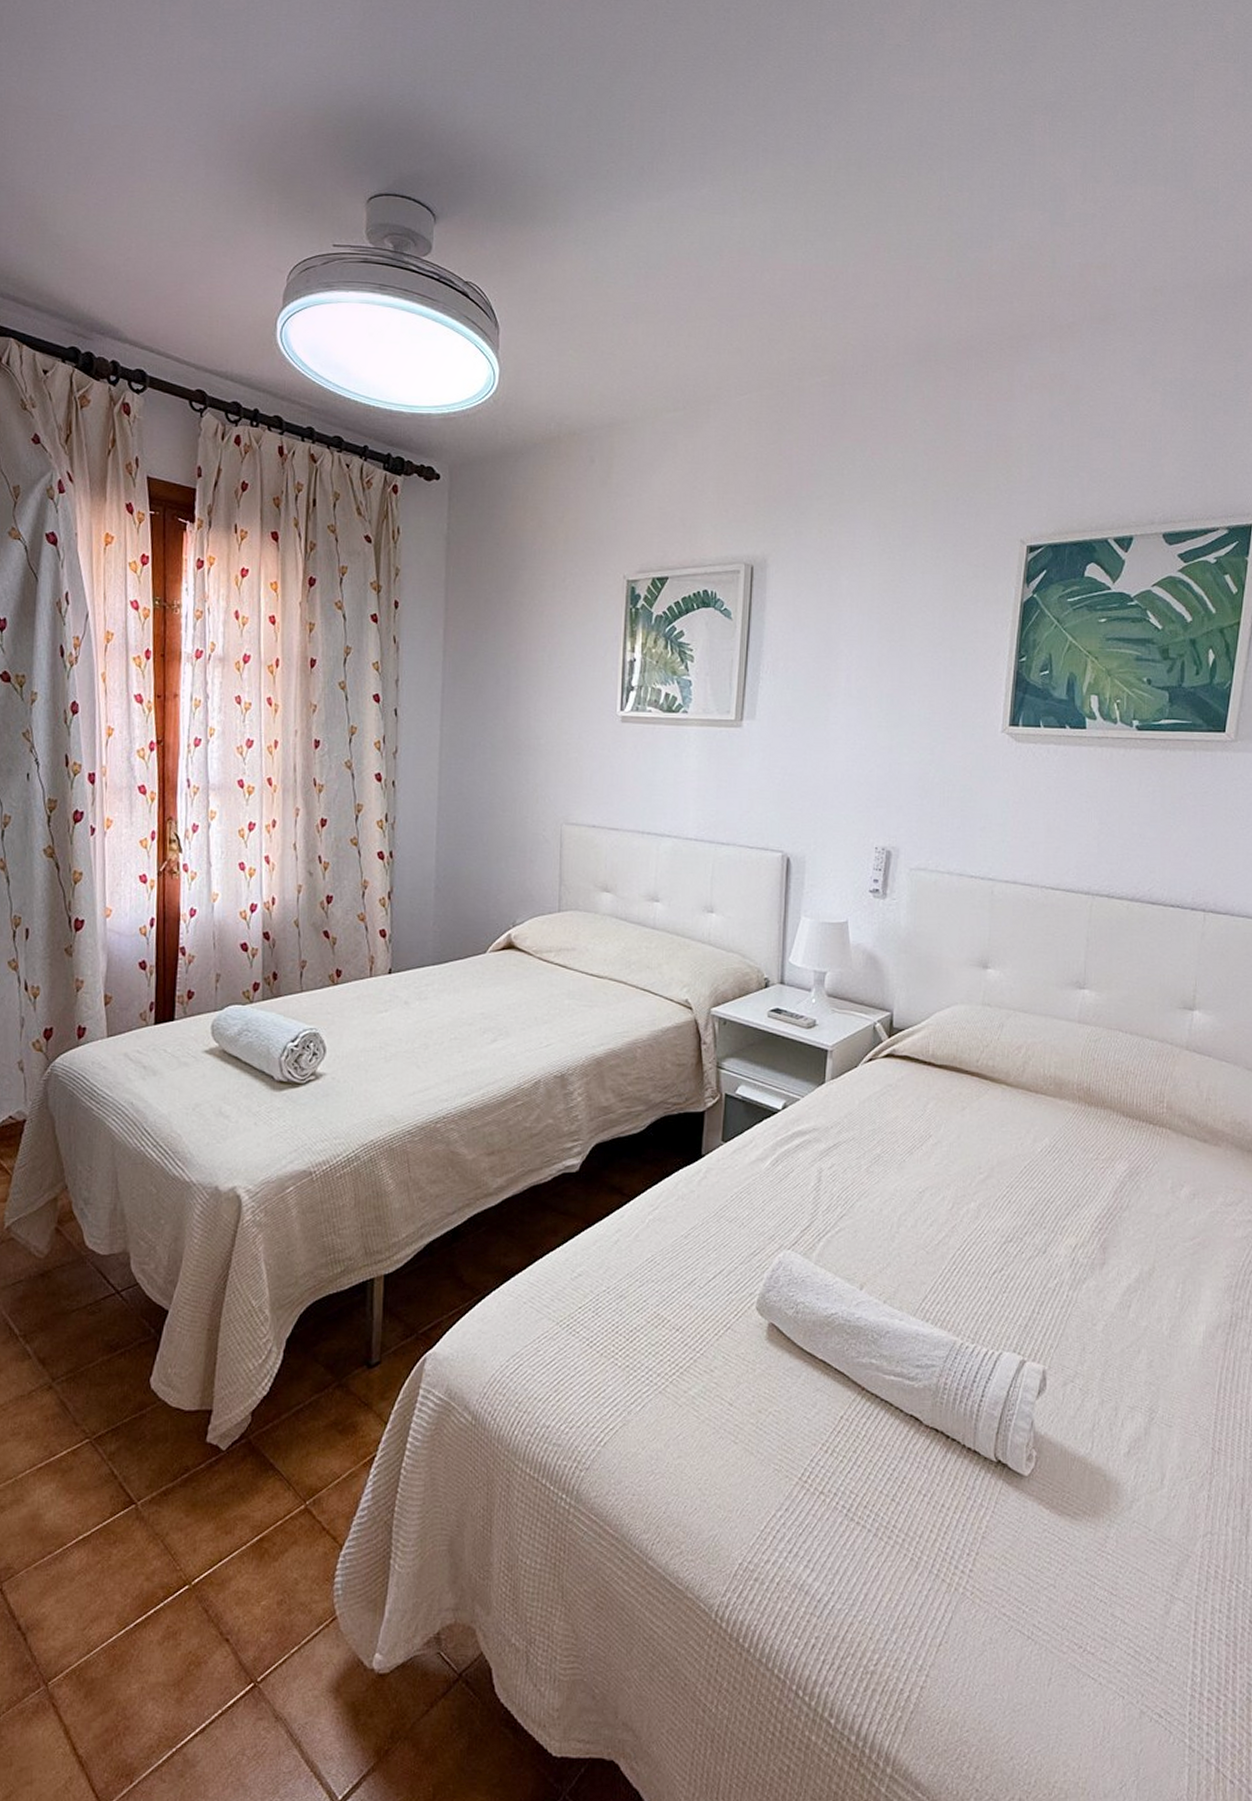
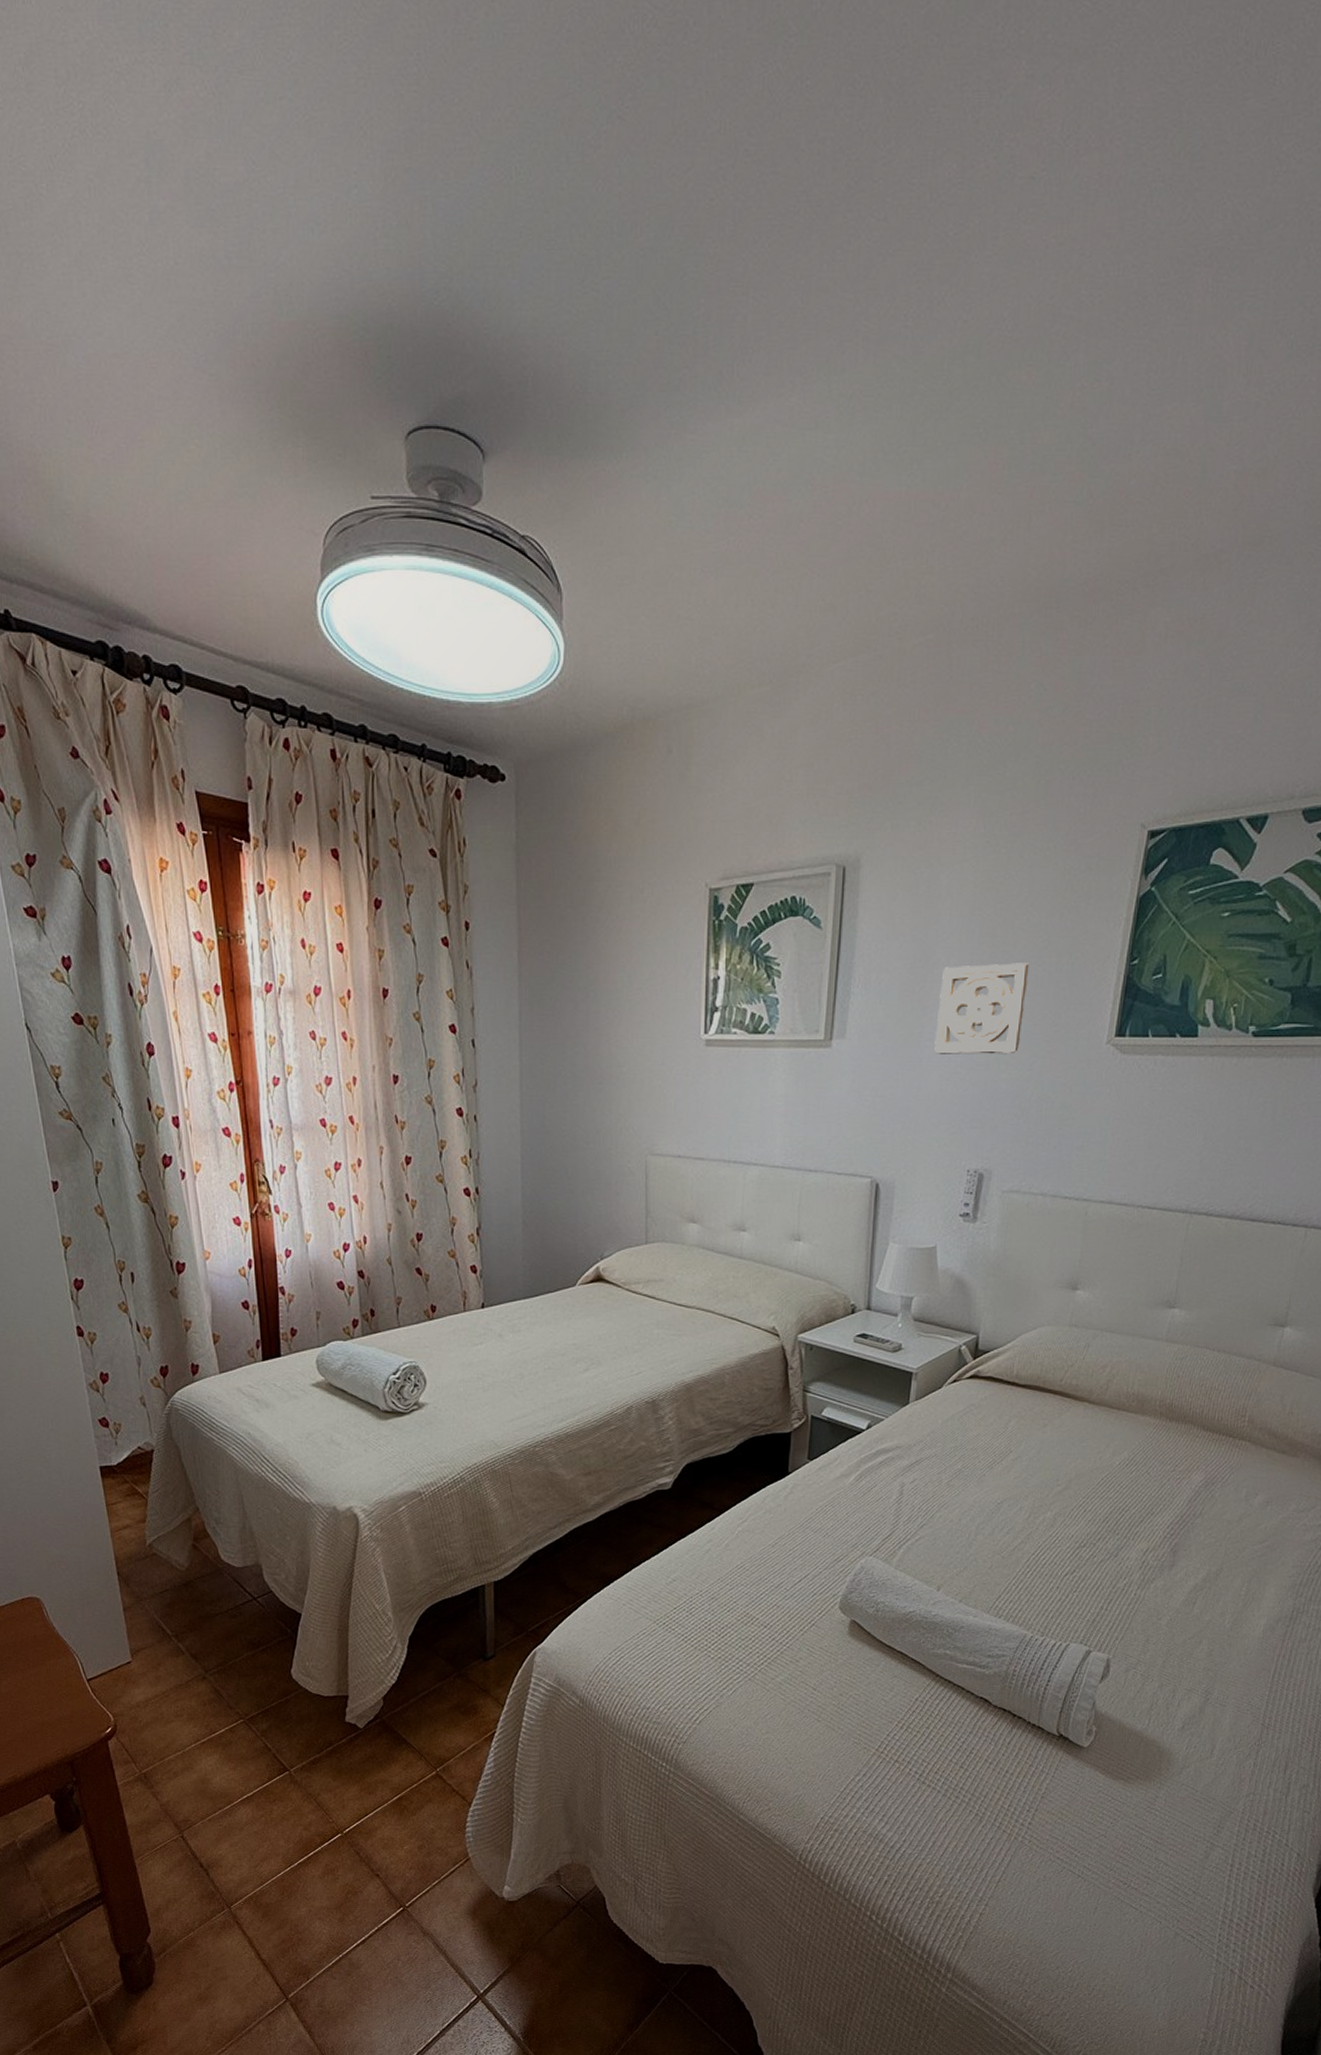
wall ornament: none [840,656,926,739] -> present [934,963,1029,1054]

